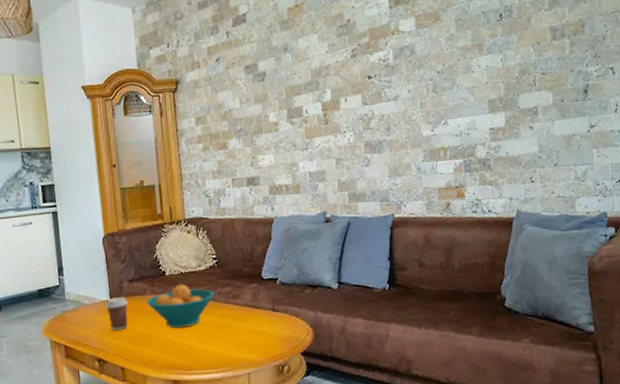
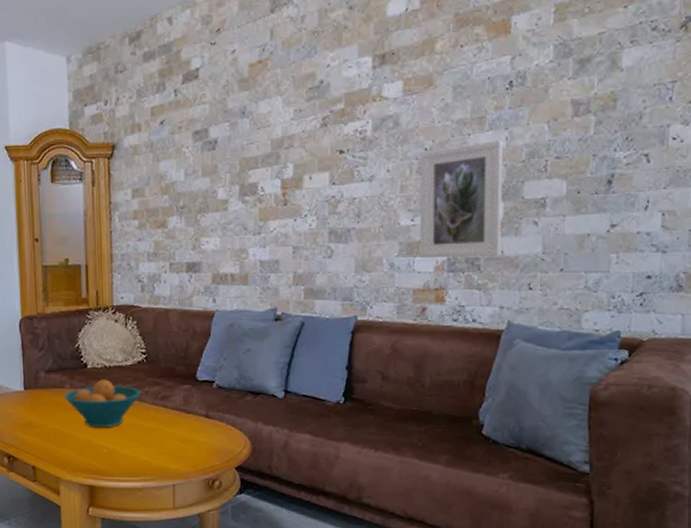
coffee cup: present [105,297,128,330] -> none [18,389,44,425]
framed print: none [434,62,506,162] -> present [419,140,503,259]

